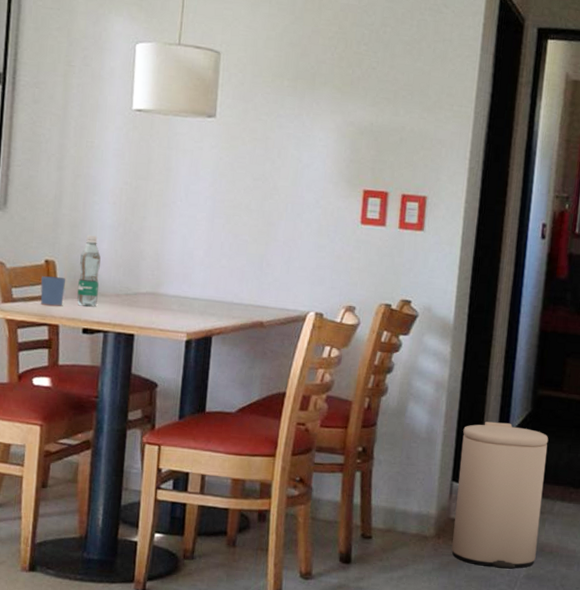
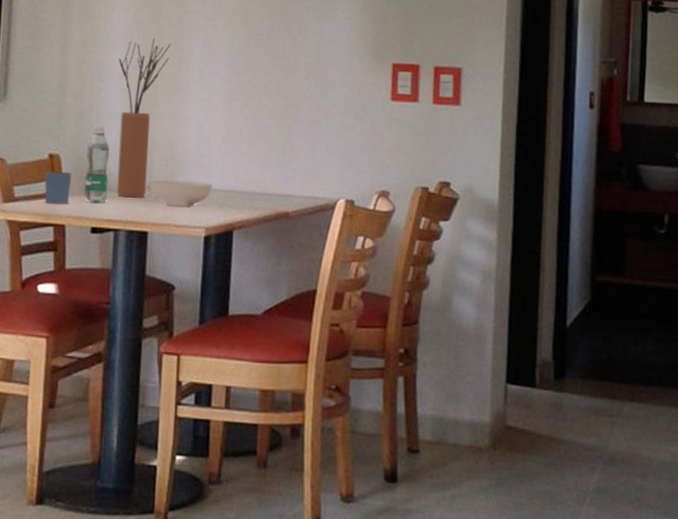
vase: none [106,157,160,304] -> present [116,38,171,198]
bowl: none [136,288,196,313] -> present [148,180,214,207]
pedal bin: present [452,421,549,569] -> none [510,313,612,482]

